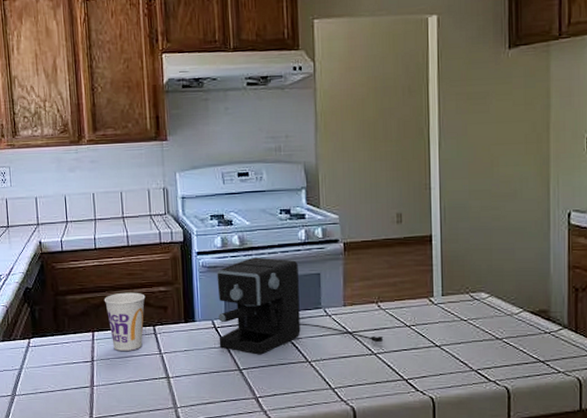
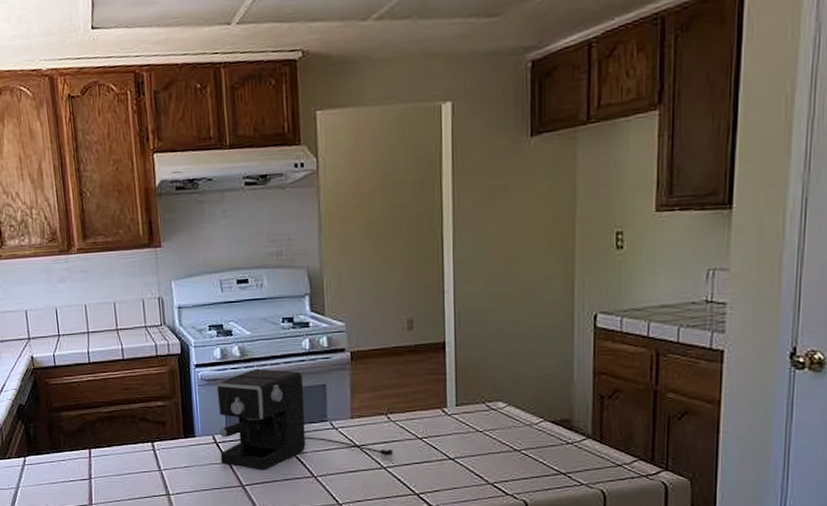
cup: present [104,292,146,351] -> none [100,407,143,468]

